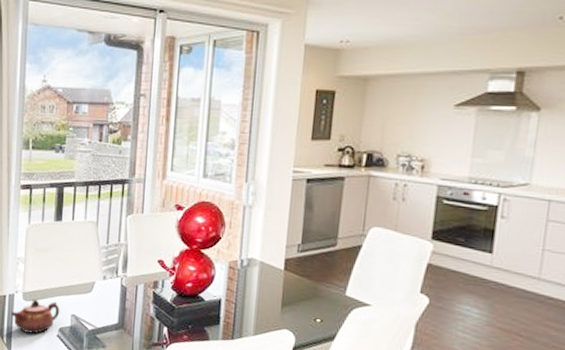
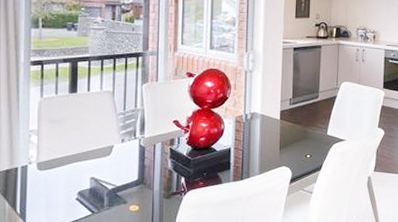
teapot: present [10,298,60,334] -> none [24,167,79,201]

